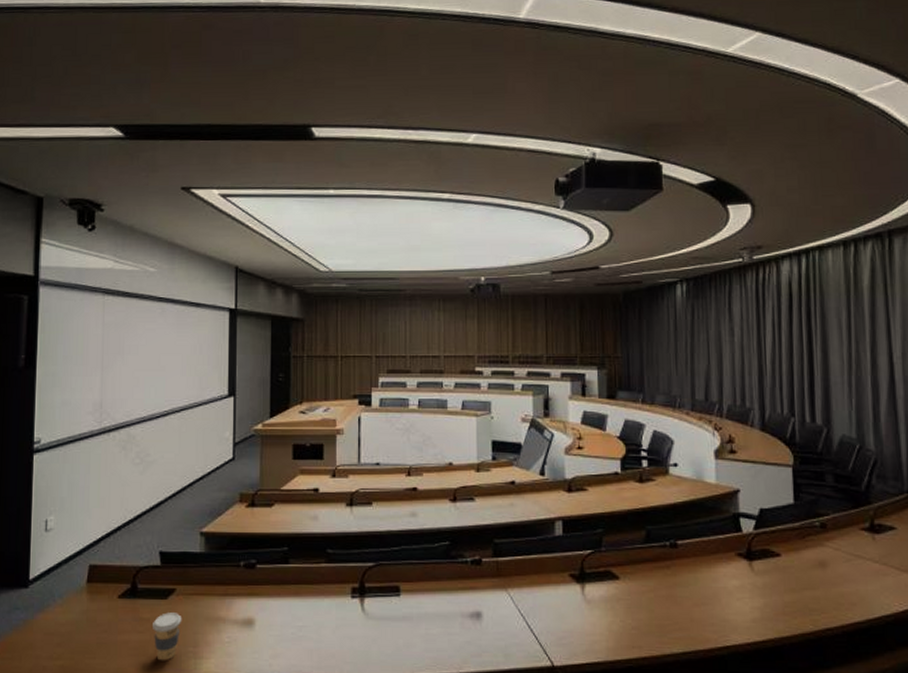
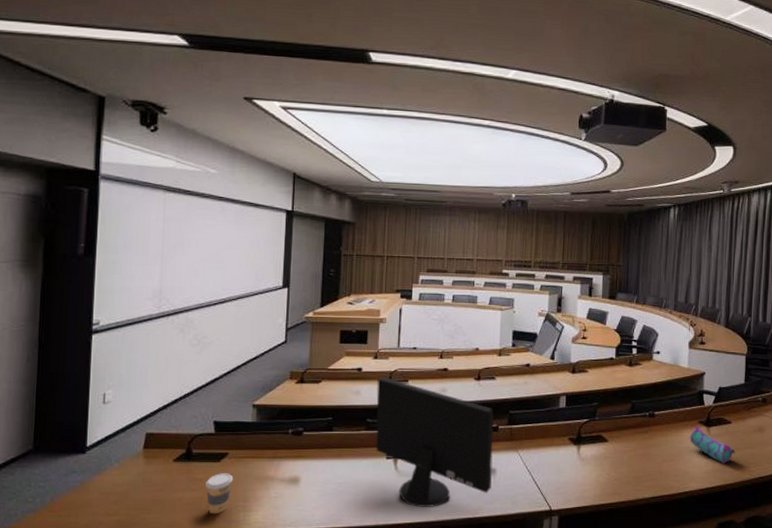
computer monitor: none [337,498,478,659] -> present [375,376,494,507]
pencil case: none [726,558,790,610] -> present [690,425,735,464]

